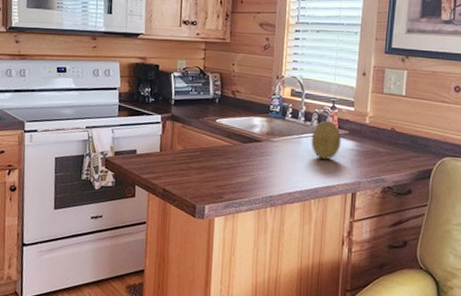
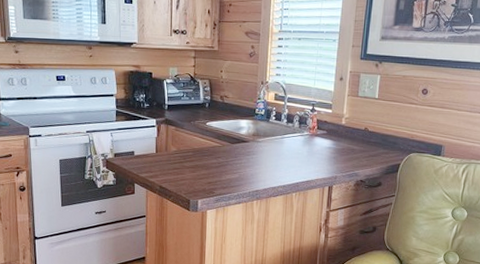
fruit: present [311,120,342,160] -> none [292,121,320,157]

